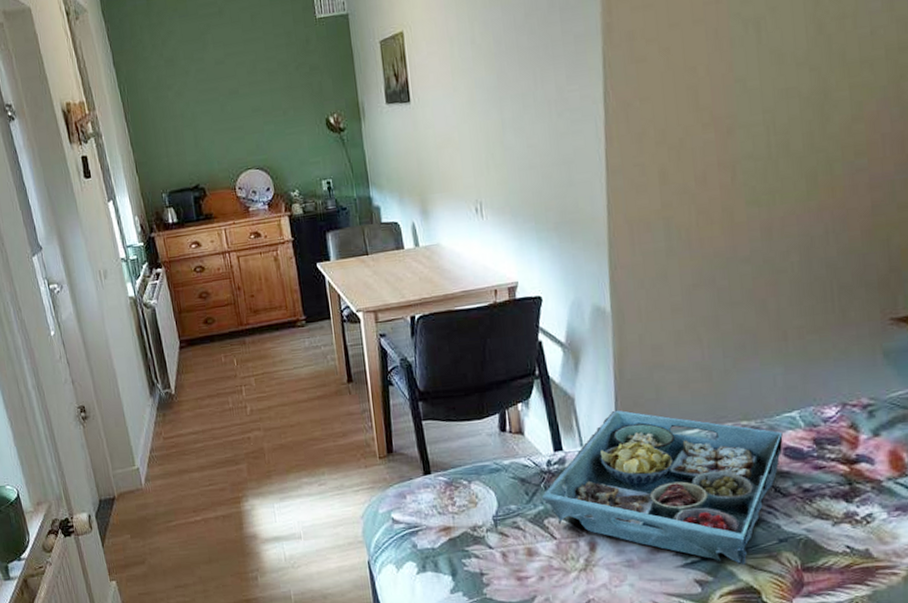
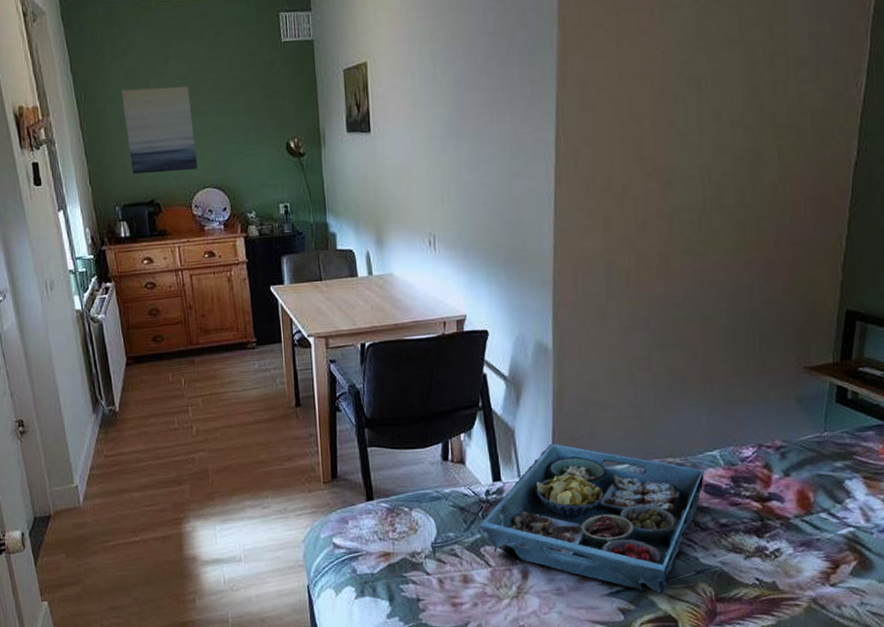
wall art: none [162,70,240,161] -> present [121,86,198,175]

